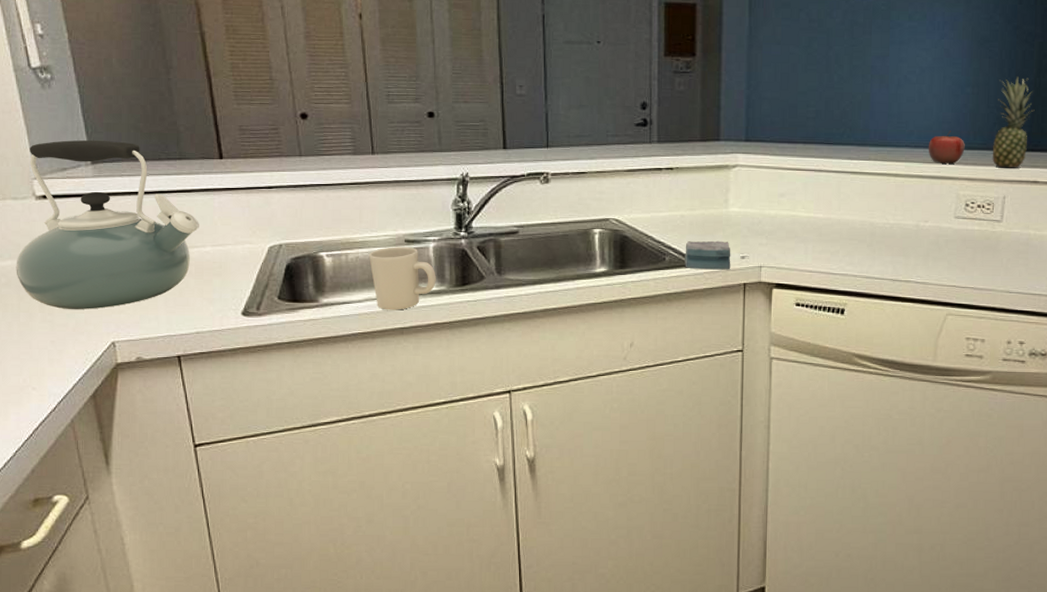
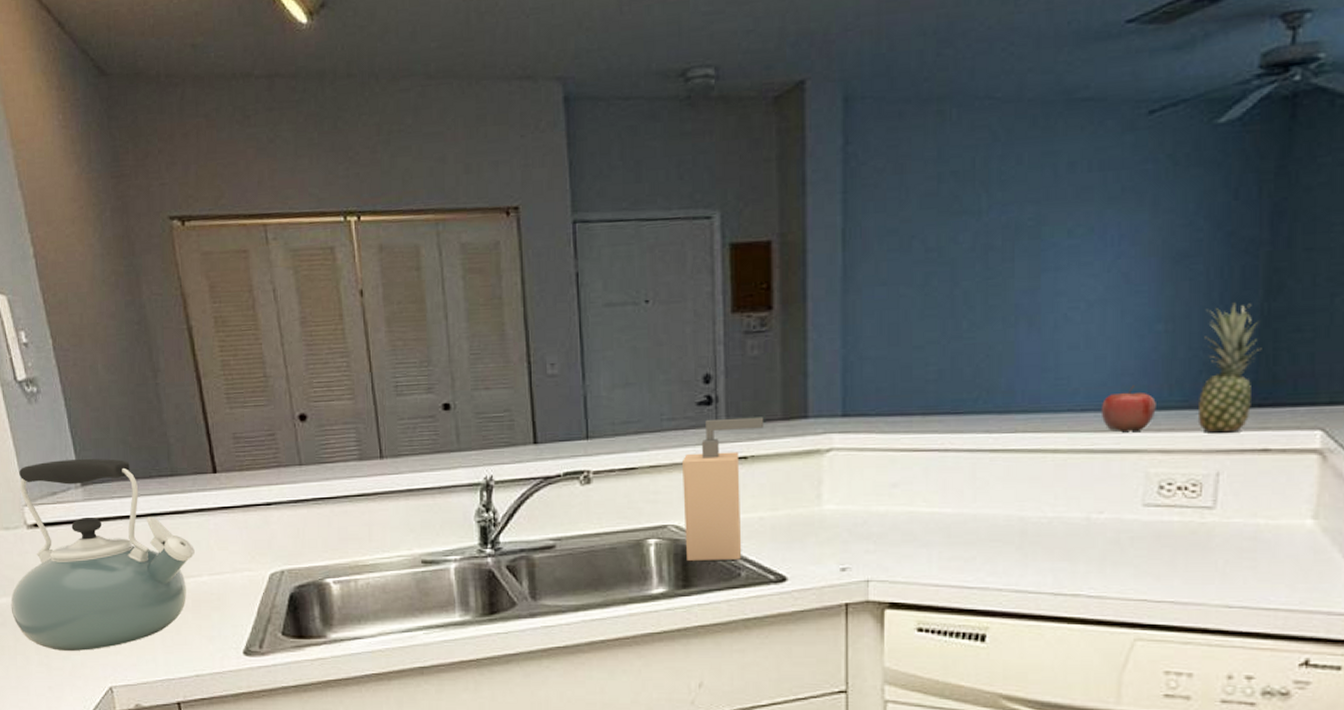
mug: present [369,247,436,310] -> none [381,569,459,646]
soap dispenser: none [622,137,687,248] -> present [683,417,764,562]
sponge: present [685,240,731,270] -> none [766,548,828,587]

